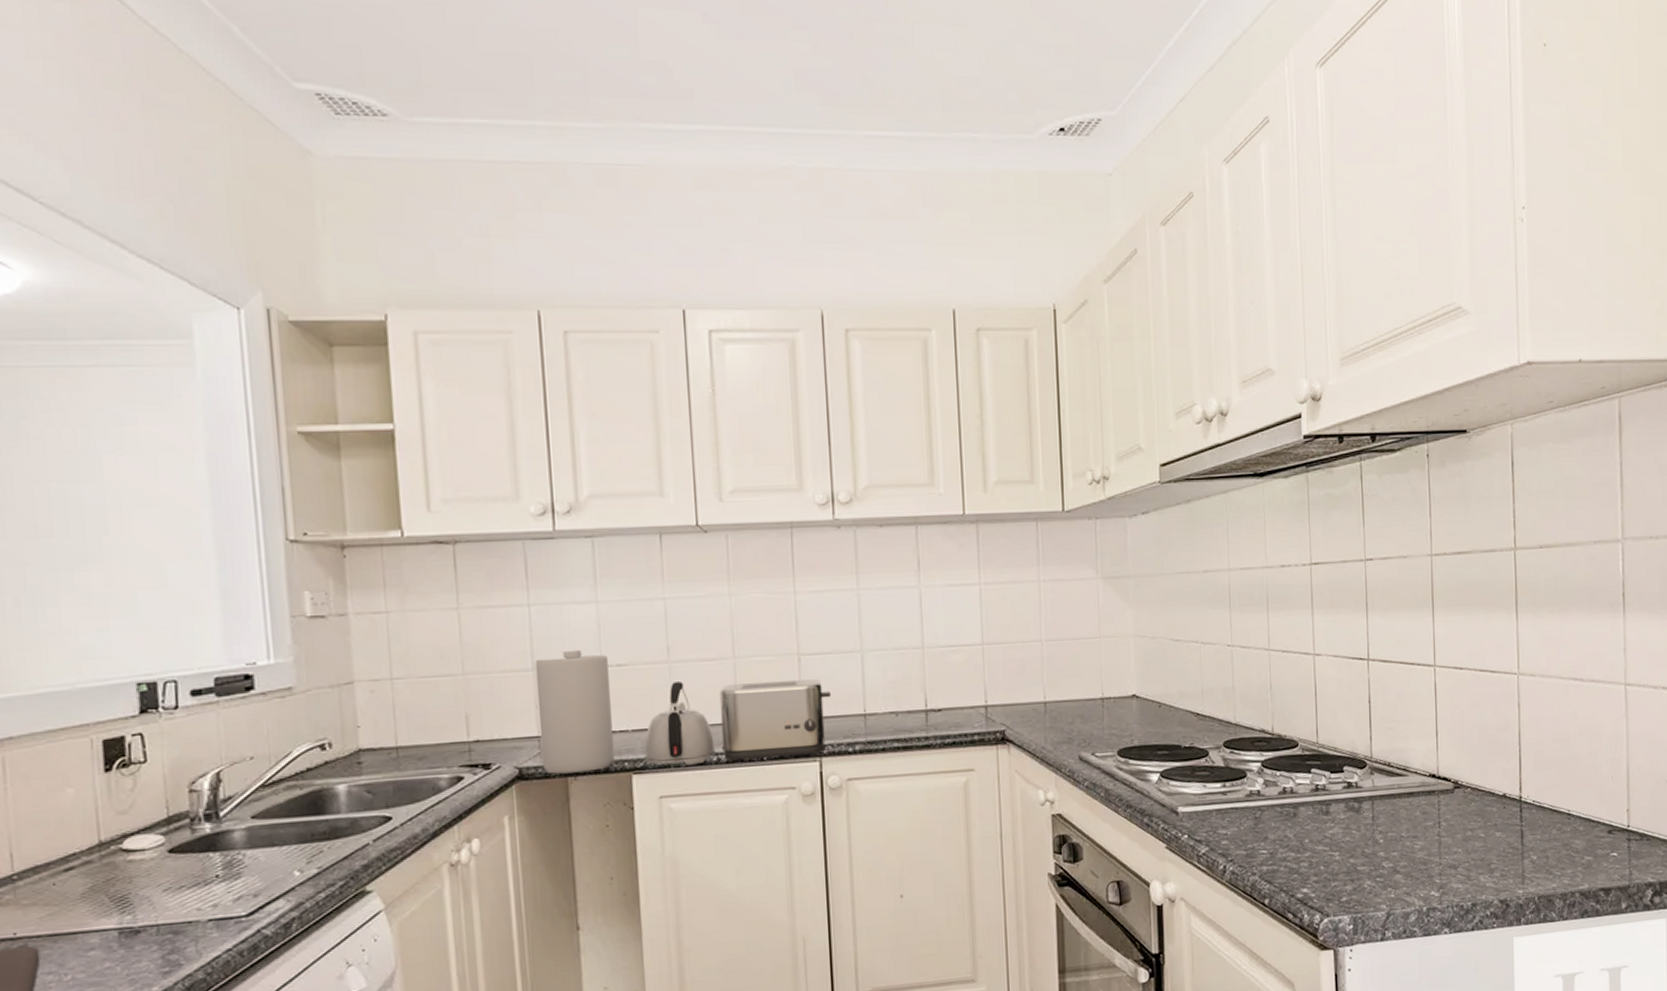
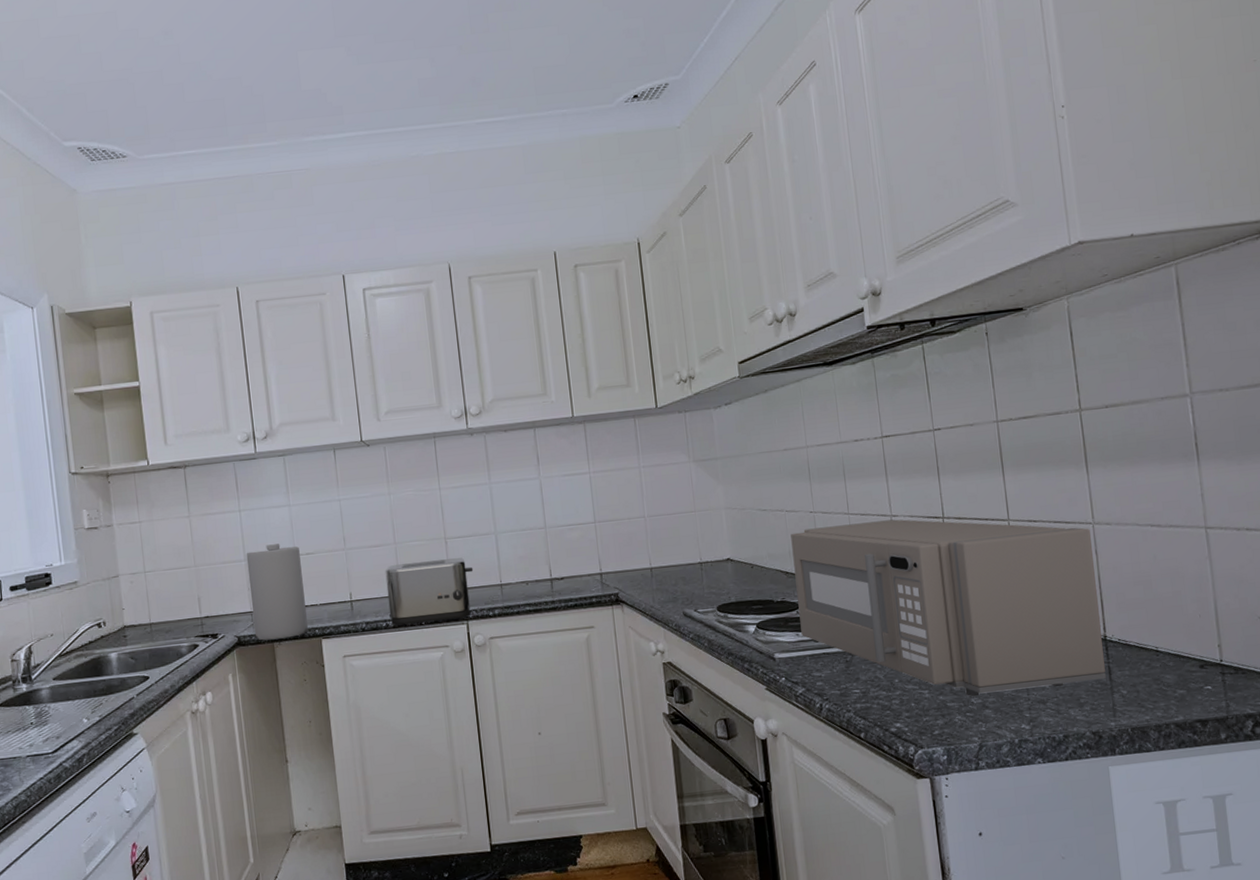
kettle: present [644,682,716,766] -> none [330,564,385,631]
microwave: none [1205,658,1518,860] -> present [790,519,1106,697]

